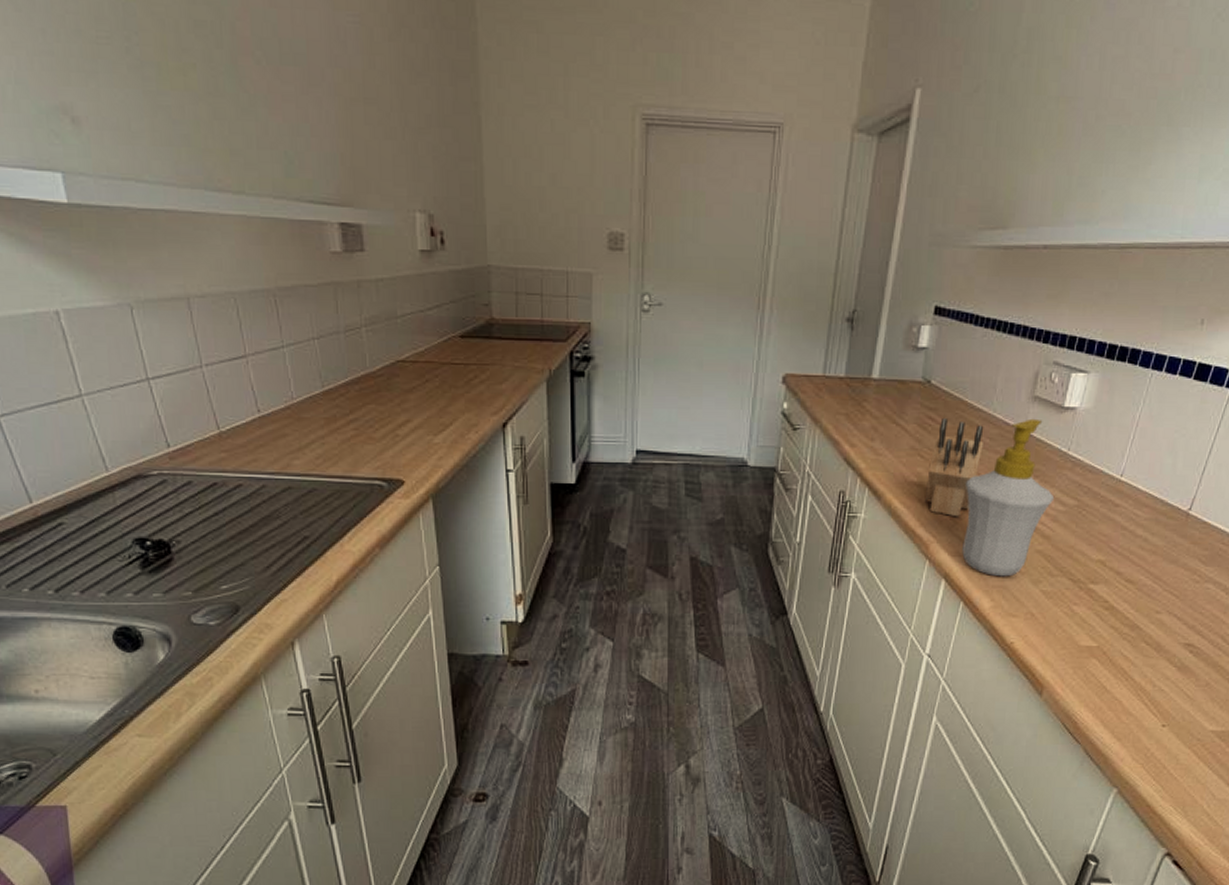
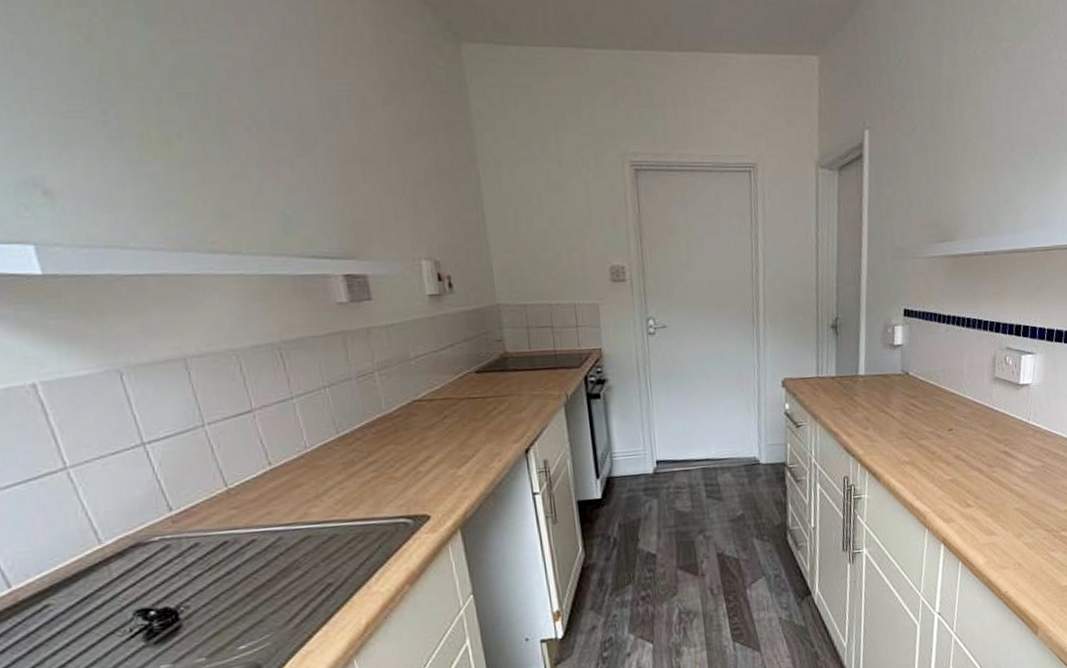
knife block: present [926,417,984,517] -> none [917,403,960,488]
soap bottle: present [962,418,1055,577] -> none [950,396,1023,536]

